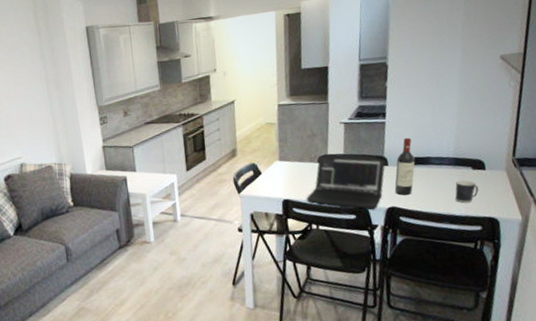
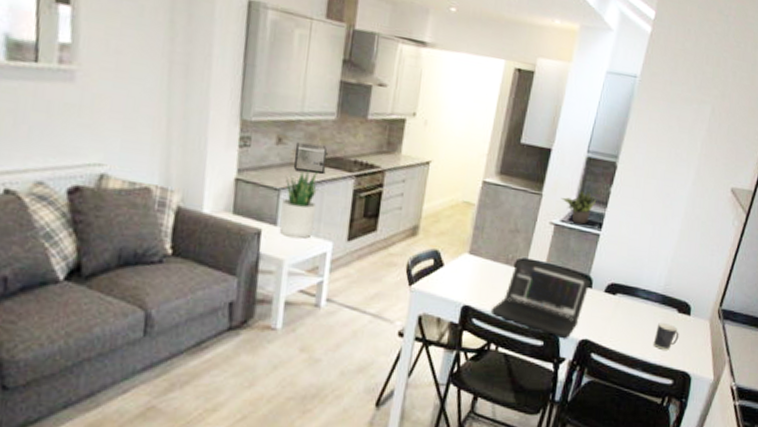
planter: none [135,128,161,178] -> present [279,170,319,240]
toaster: none [136,108,161,132] -> present [294,142,328,174]
potted plant: none [344,90,376,119] -> present [560,190,597,225]
wine bottle: present [394,137,415,195] -> none [592,258,623,328]

